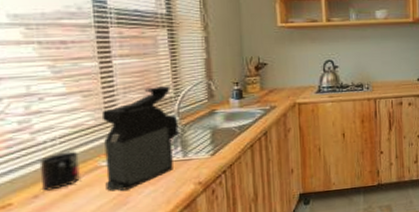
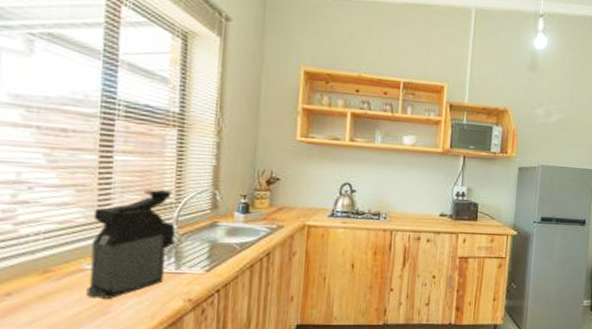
mug: present [39,151,81,191] -> none [16,248,62,290]

